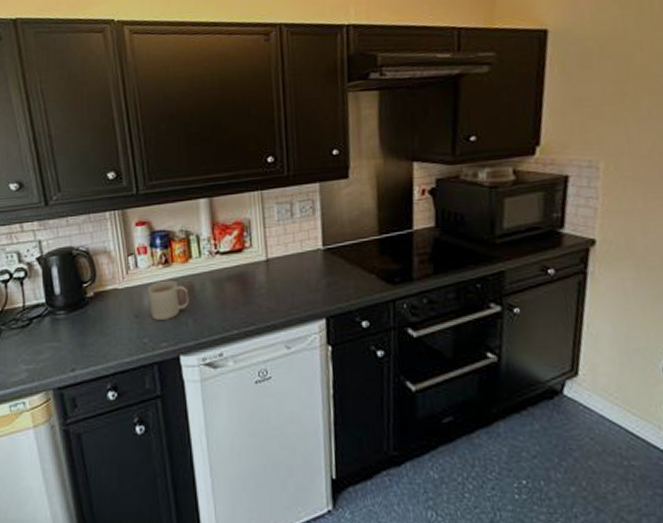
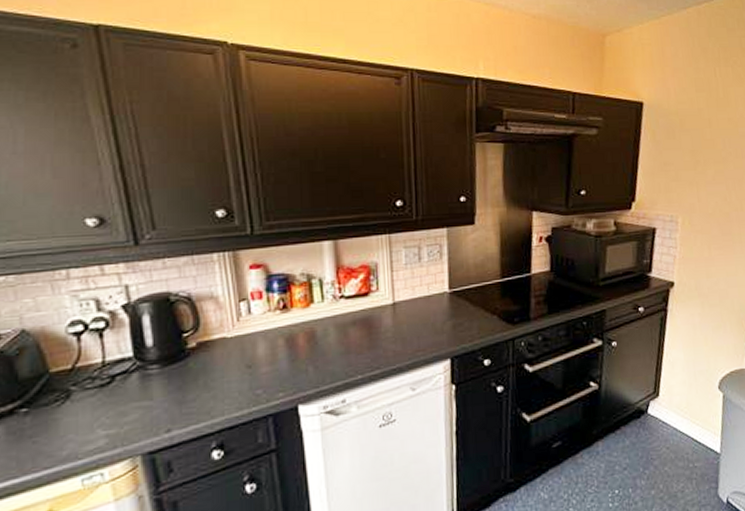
mug: present [147,280,189,320] -> none [261,326,310,370]

